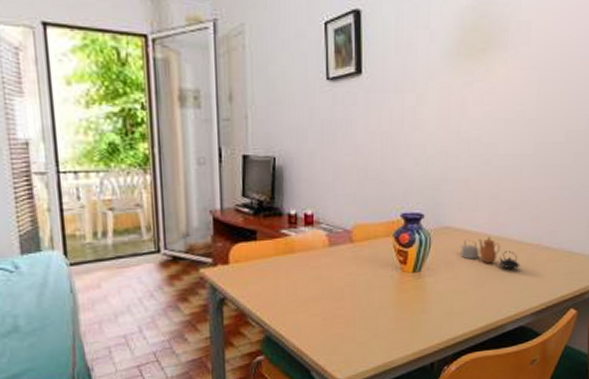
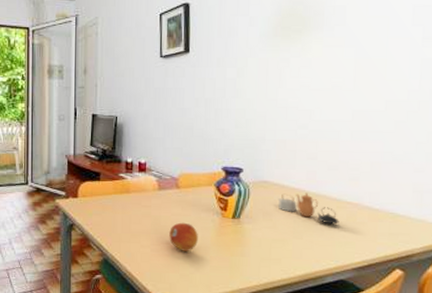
fruit: none [343,282,376,316] -> present [169,222,198,251]

